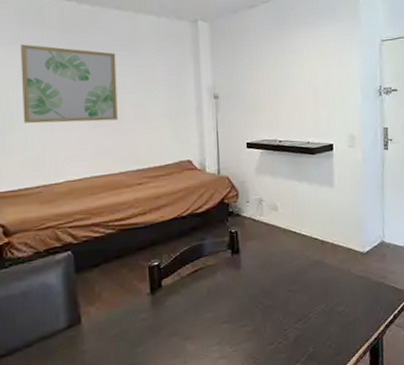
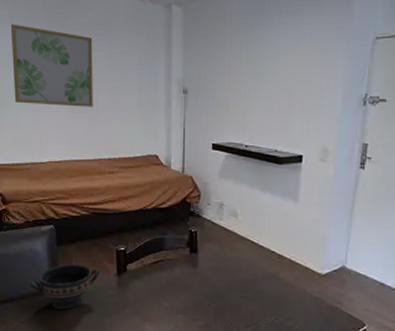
bowl: none [39,290,130,350] -> present [29,264,100,310]

